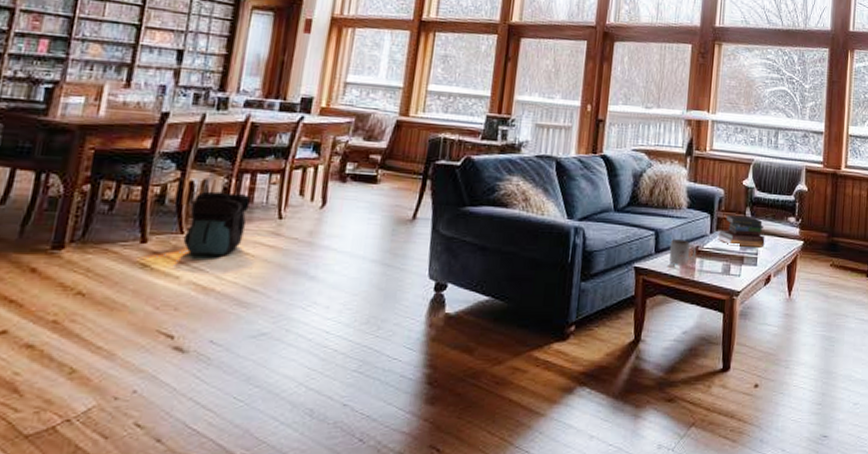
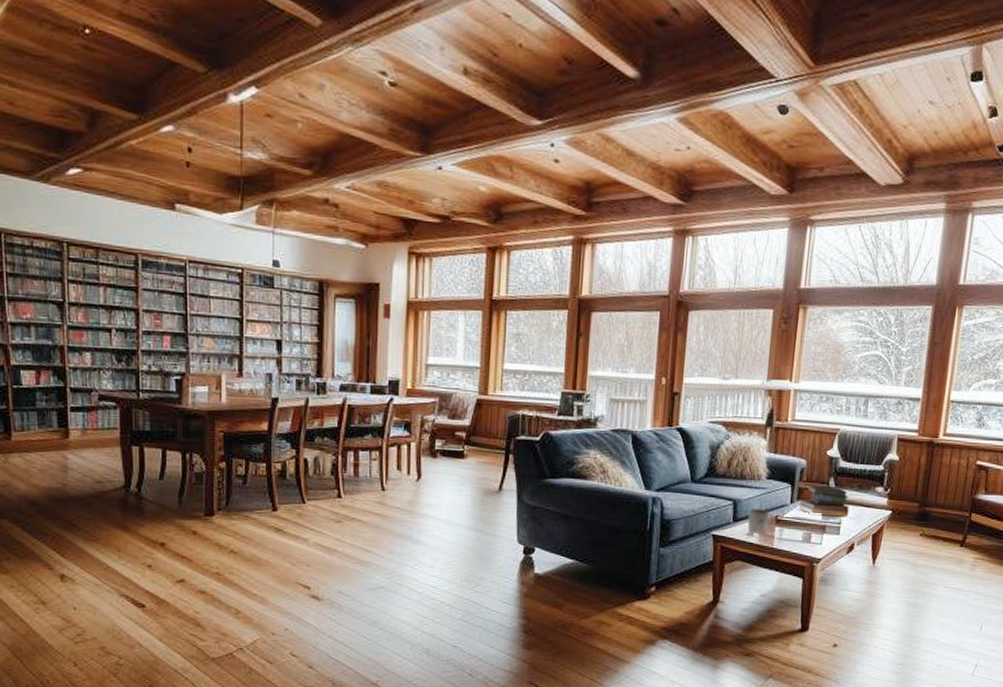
backpack: present [183,191,251,256] -> none [306,466,356,523]

